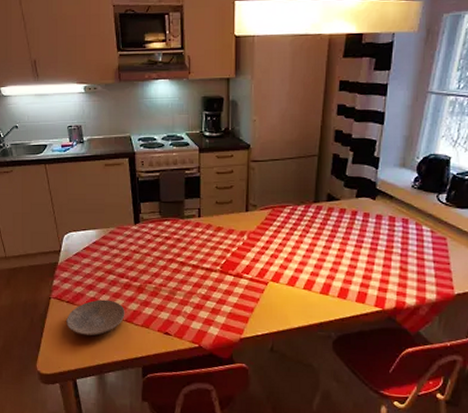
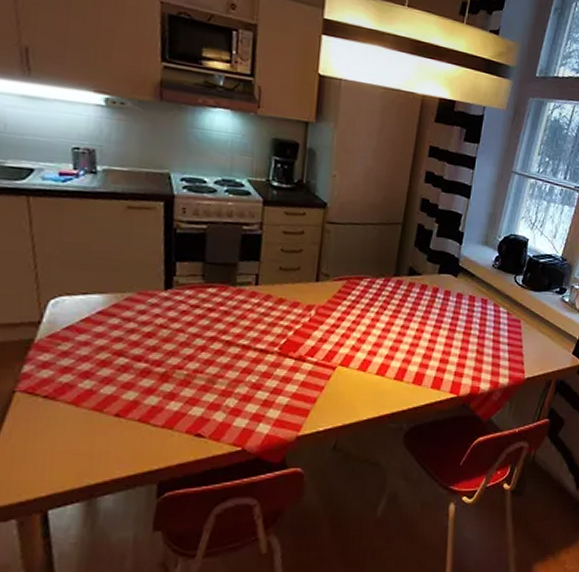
plate: present [66,299,125,336] -> none [39,392,139,444]

